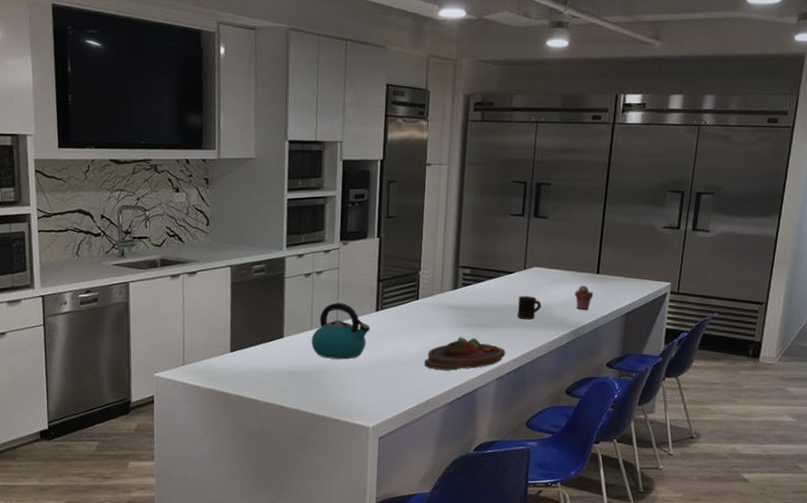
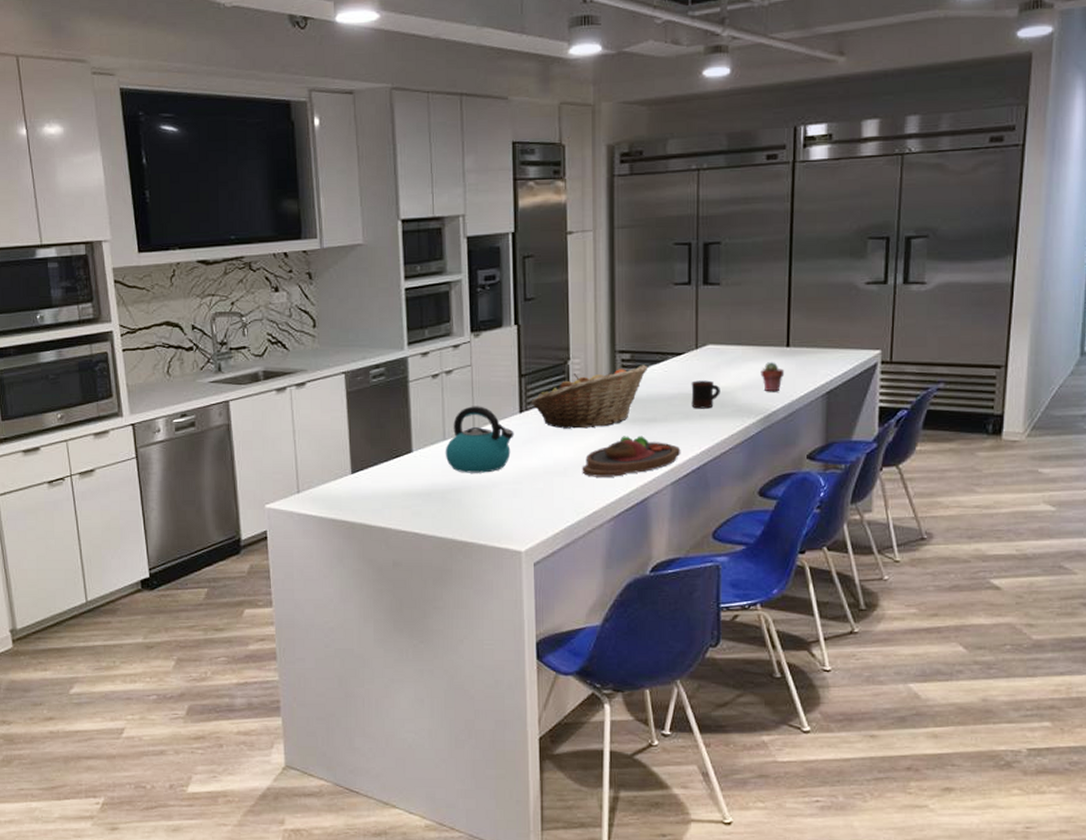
fruit basket: none [386,279,485,329] -> present [531,365,649,429]

